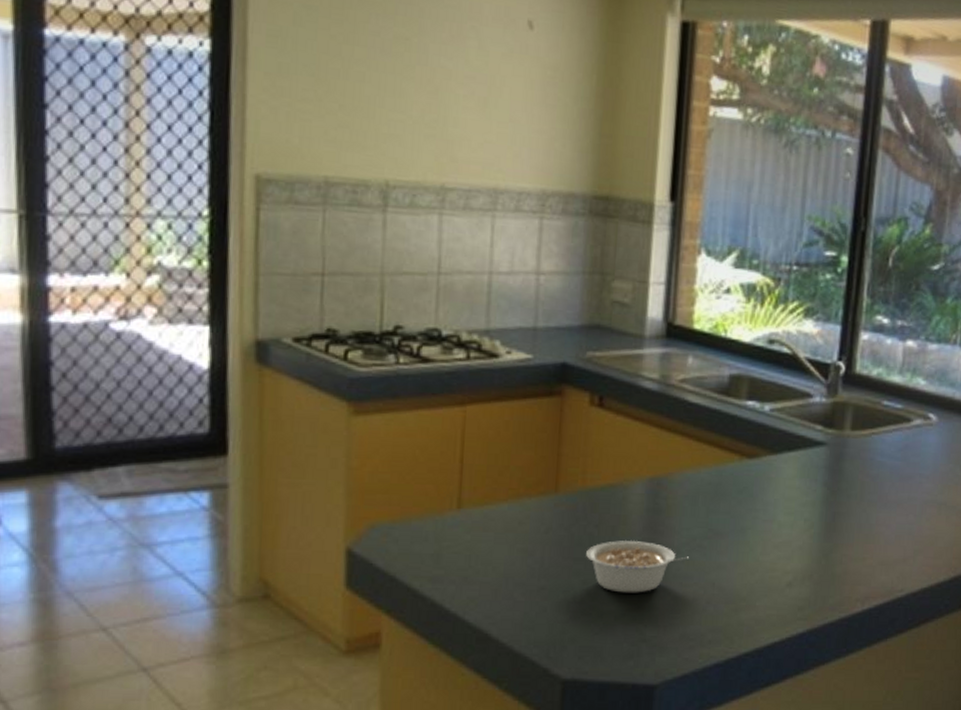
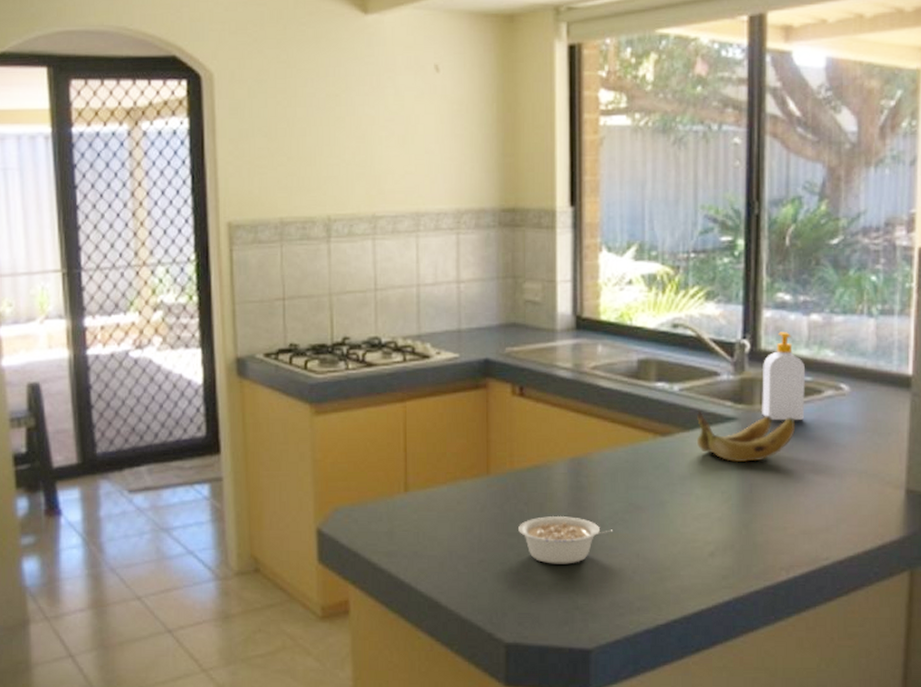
banana: none [783,432,883,490] -> present [696,410,796,463]
soap bottle: none [851,356,898,449] -> present [762,332,806,421]

